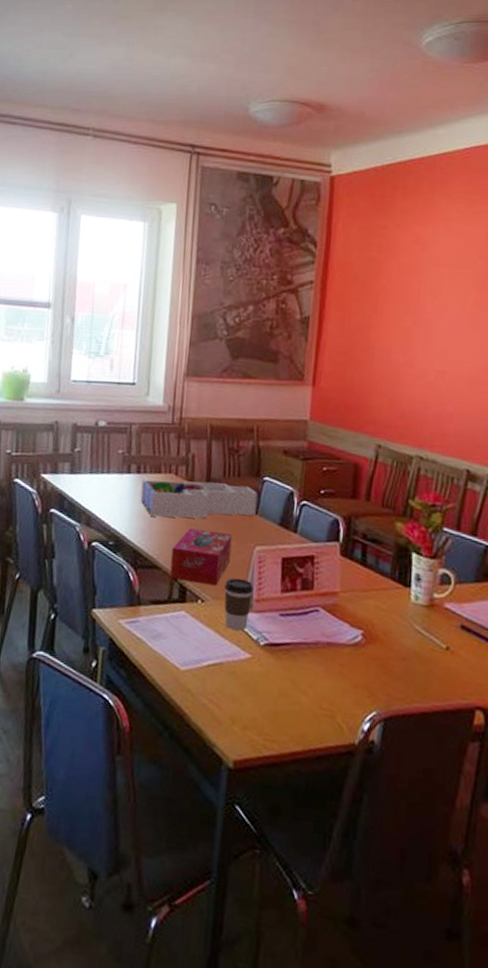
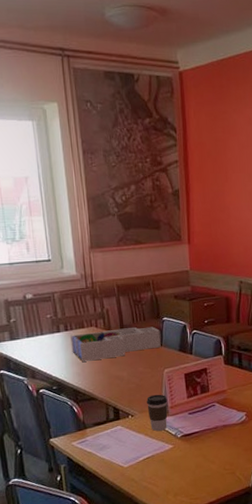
tissue box: present [170,528,233,586] -> none [103,363,148,405]

